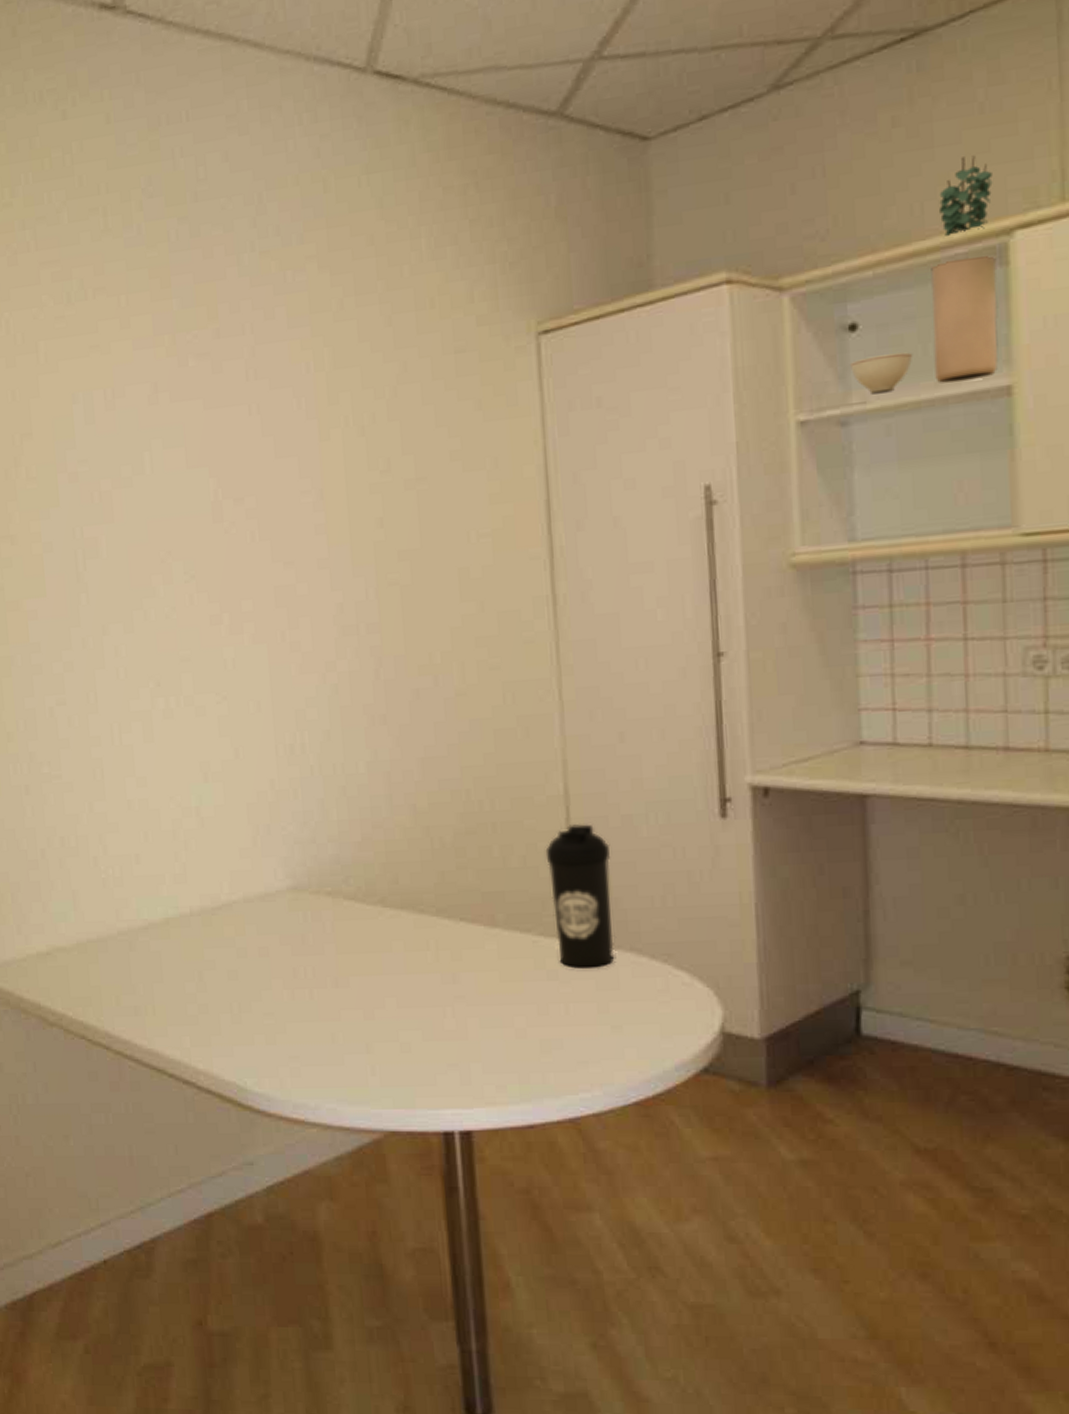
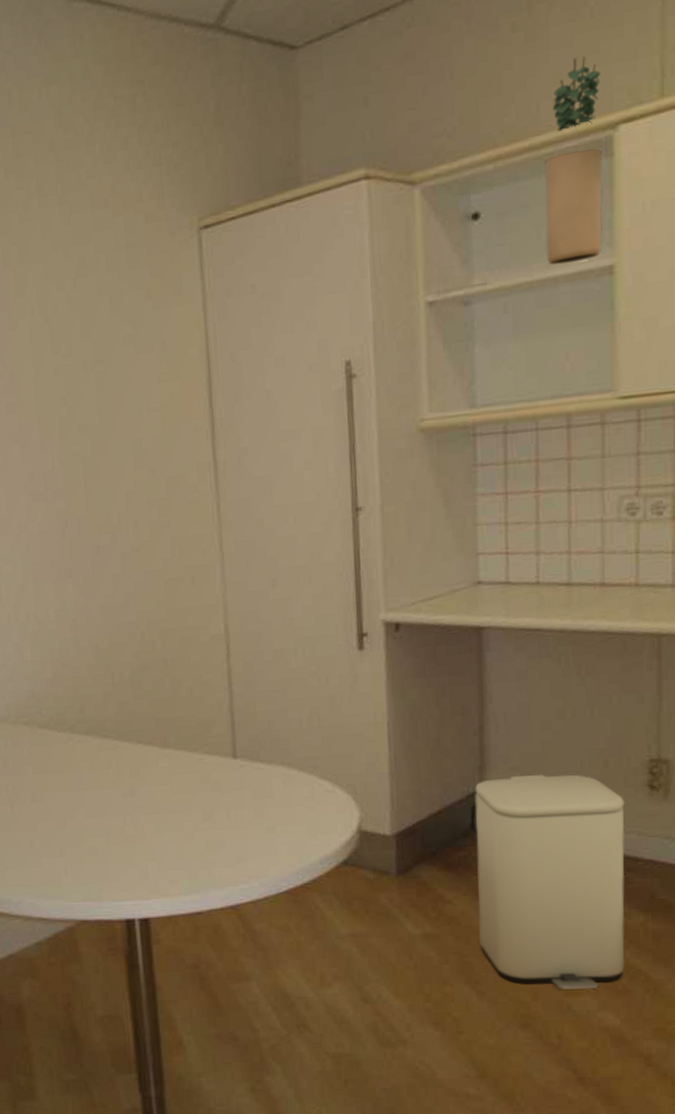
water bottle: present [545,824,615,970] -> none [209,658,268,782]
bowl: present [849,352,913,395] -> none [472,237,528,276]
pedal bin: none [859,971,1043,1236] -> present [475,774,625,991]

